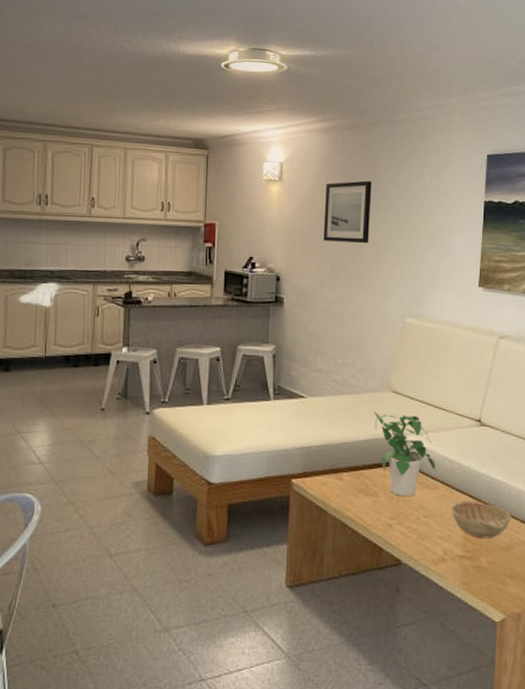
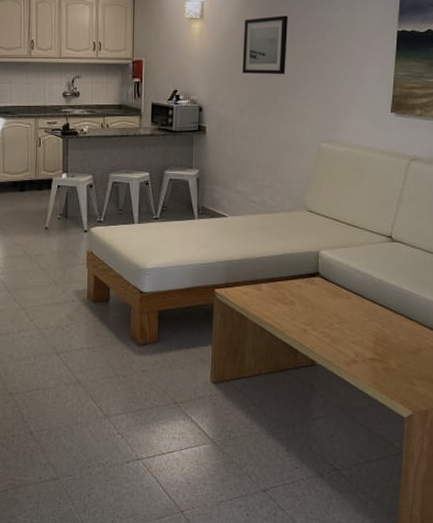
potted plant: present [373,411,436,497] -> none [290,229,348,306]
decorative bowl: present [451,500,511,539] -> none [363,309,420,344]

